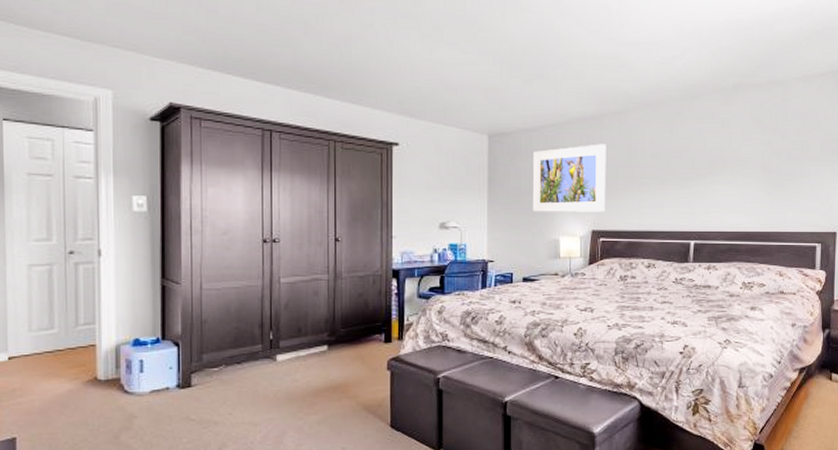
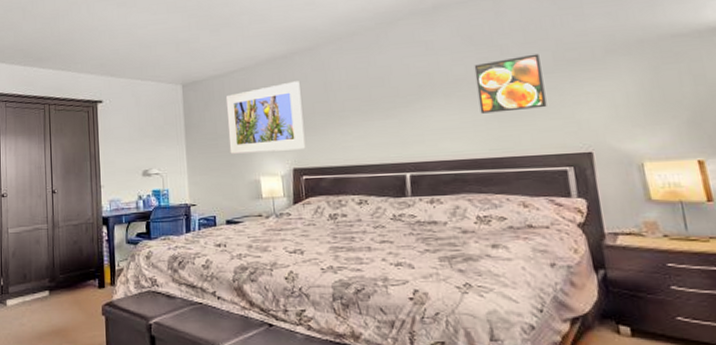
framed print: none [758,142,811,192] -> present [474,53,547,114]

